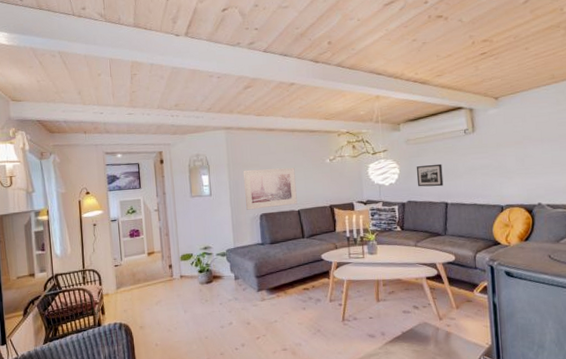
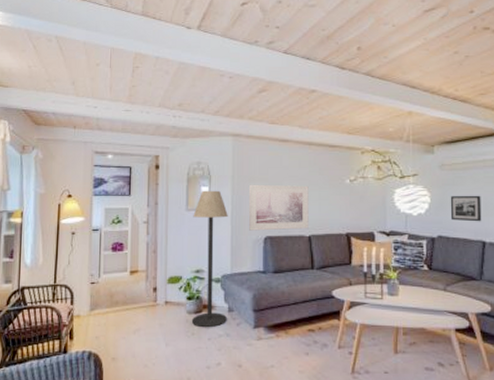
floor lamp: none [197,177,234,295] -> present [191,190,228,328]

